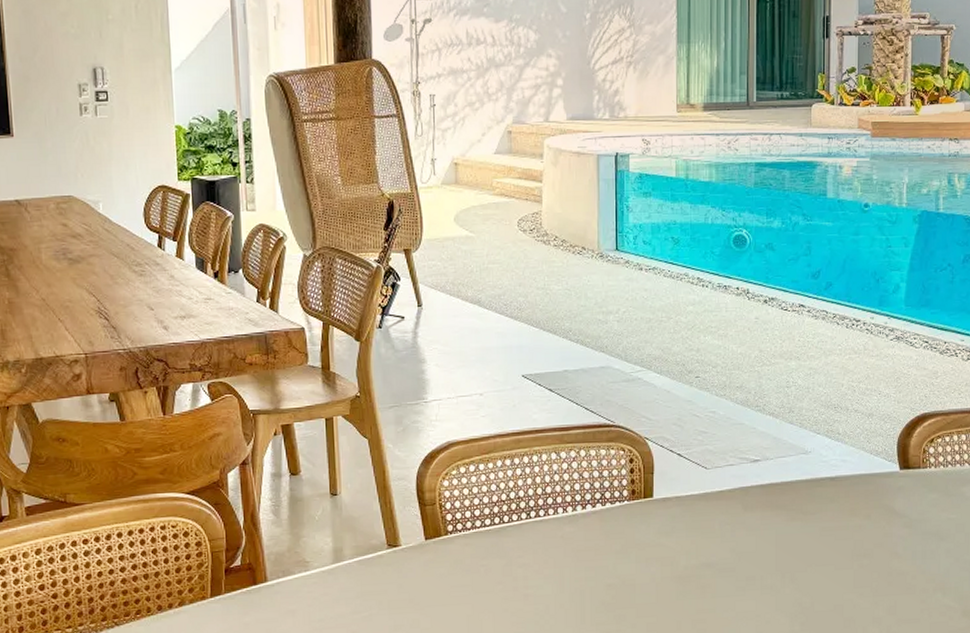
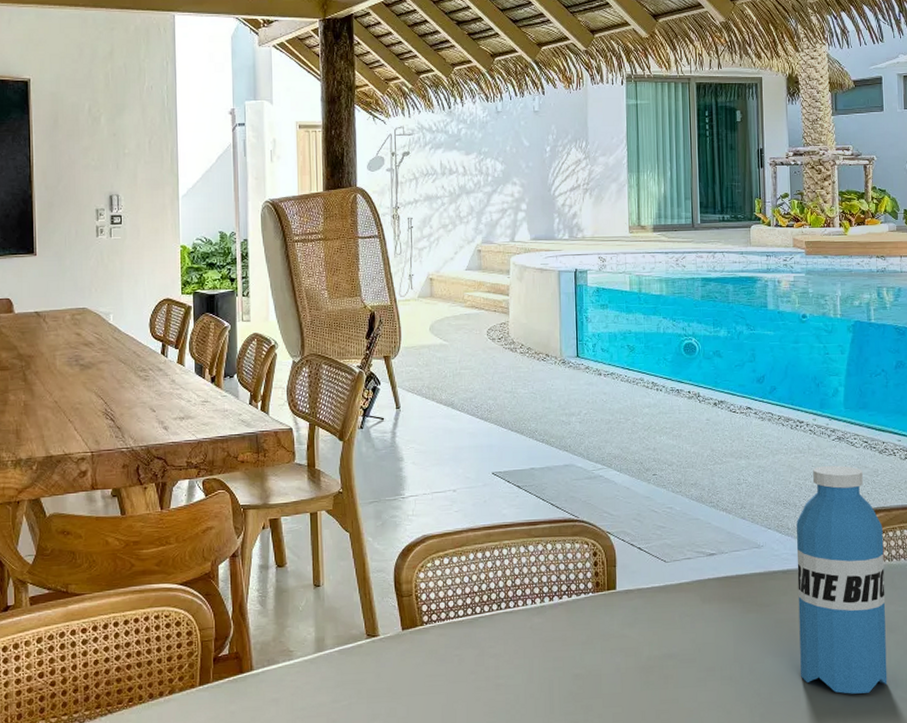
water bottle: none [845,367,939,603] -> present [796,465,888,694]

